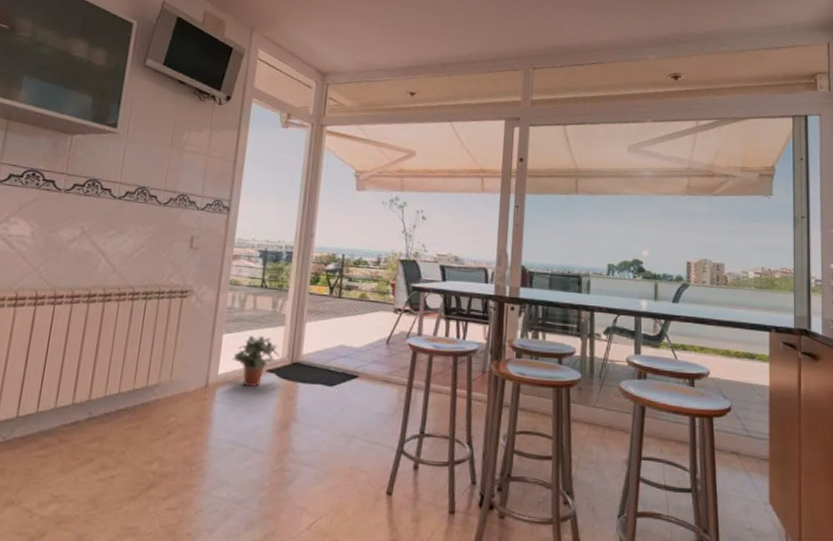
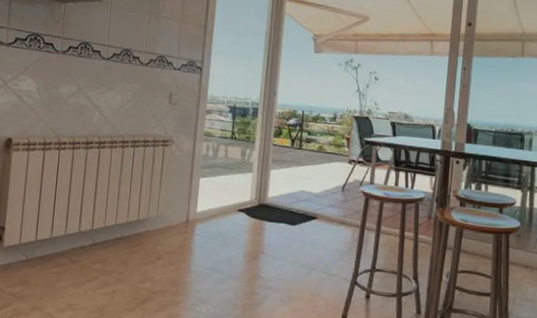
potted plant: present [232,335,280,387] -> none [208,179,249,223]

